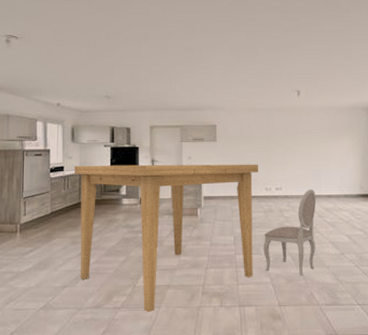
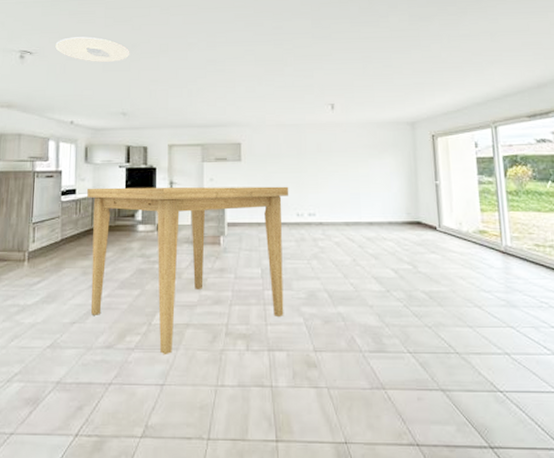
ceiling light: none [40,23,113,49] -> present [55,37,130,63]
dining chair: present [263,189,316,276] -> none [295,215,356,316]

